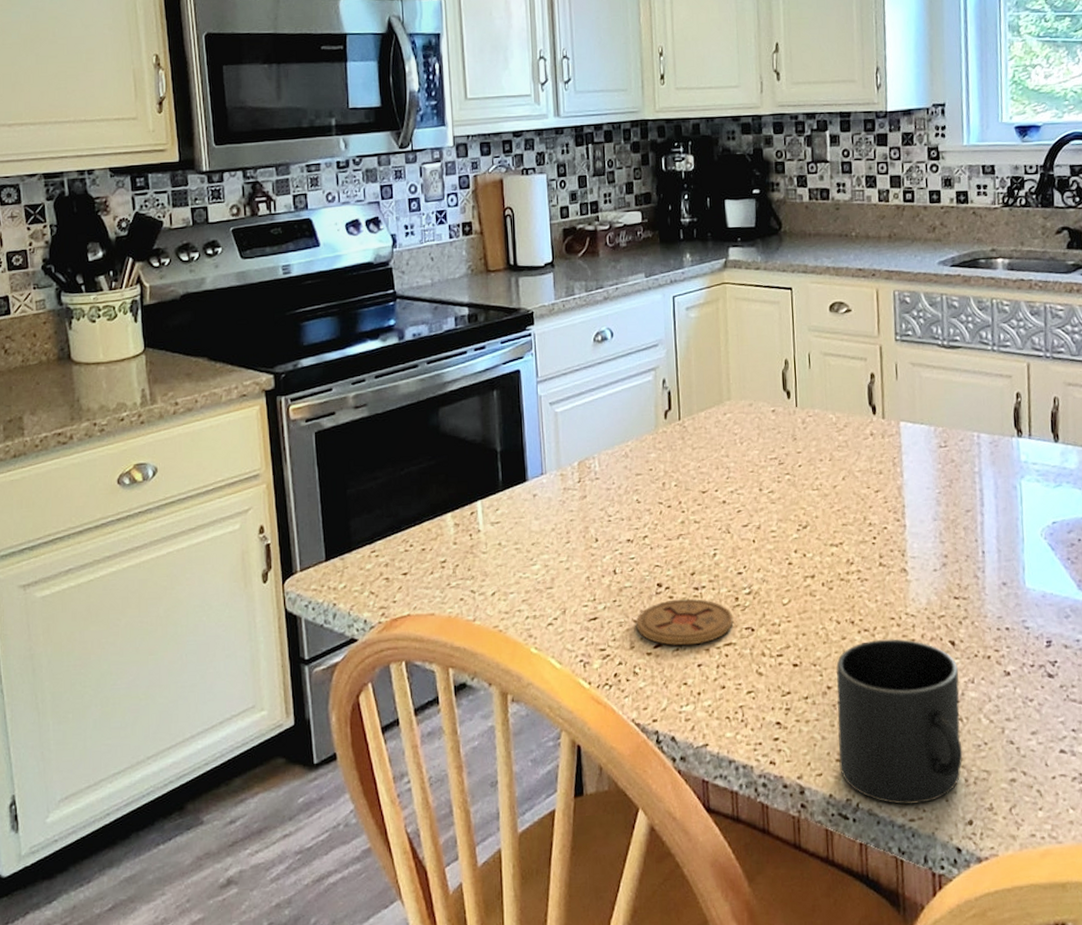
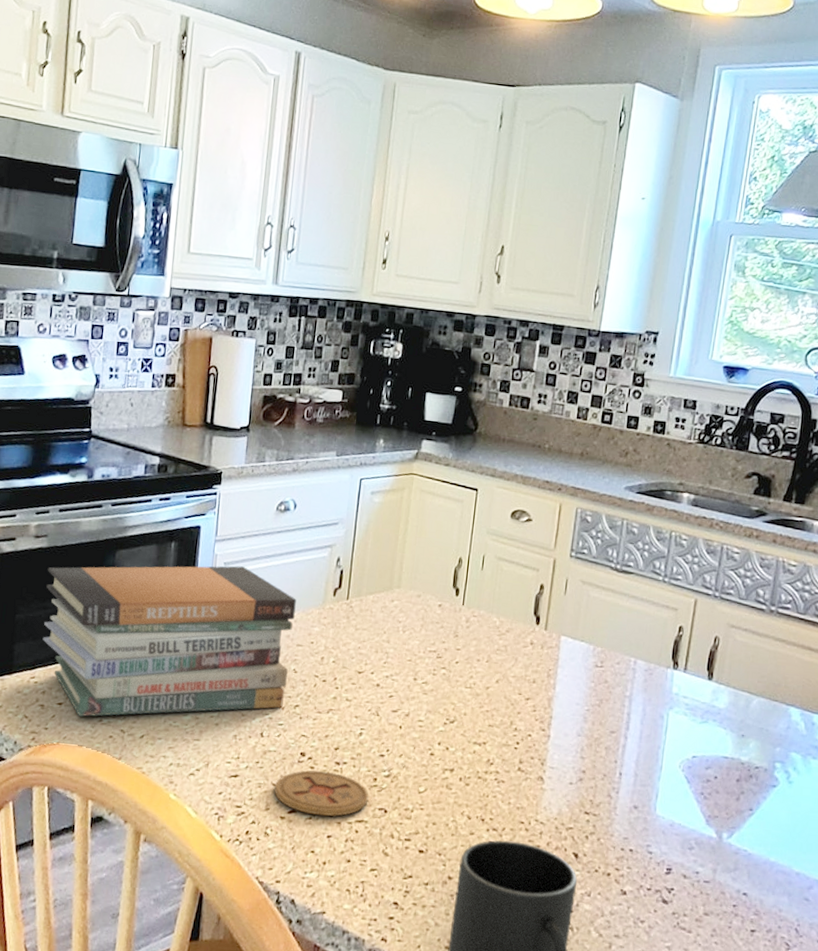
book stack: none [372,404,632,584] -> present [42,565,296,717]

